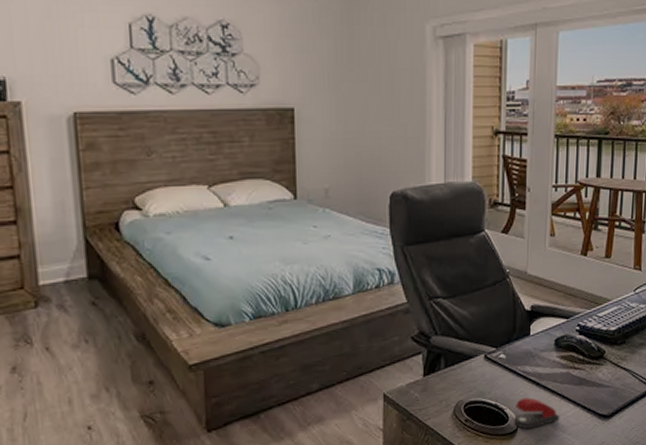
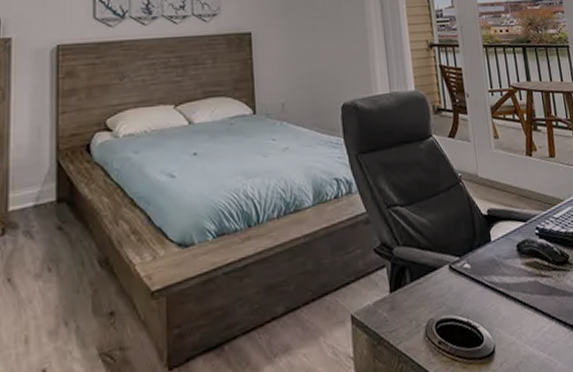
stapler: present [514,397,560,430] -> none [488,312,537,350]

